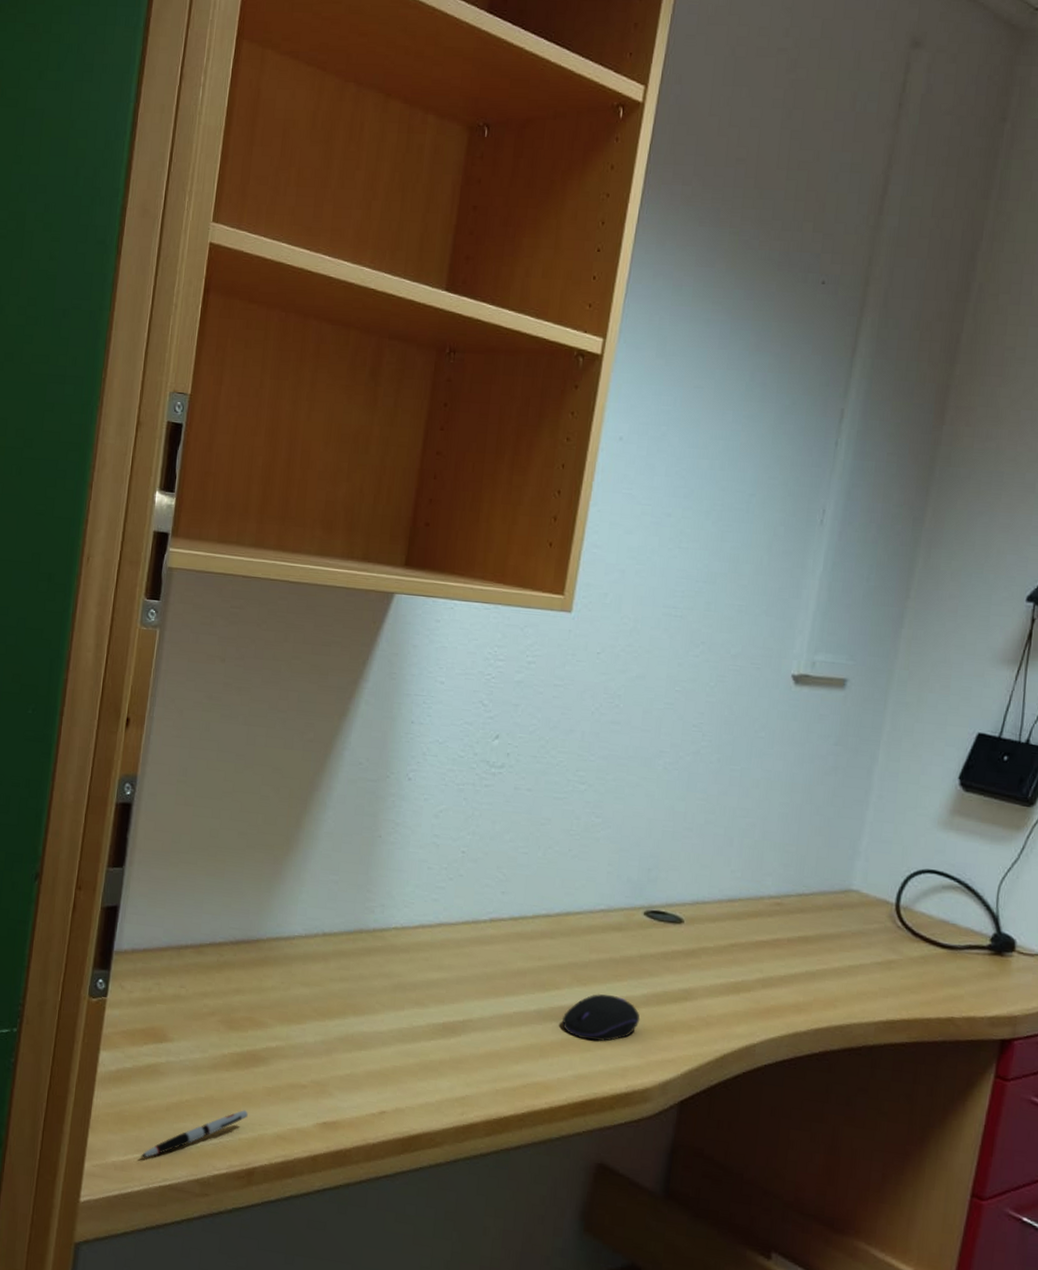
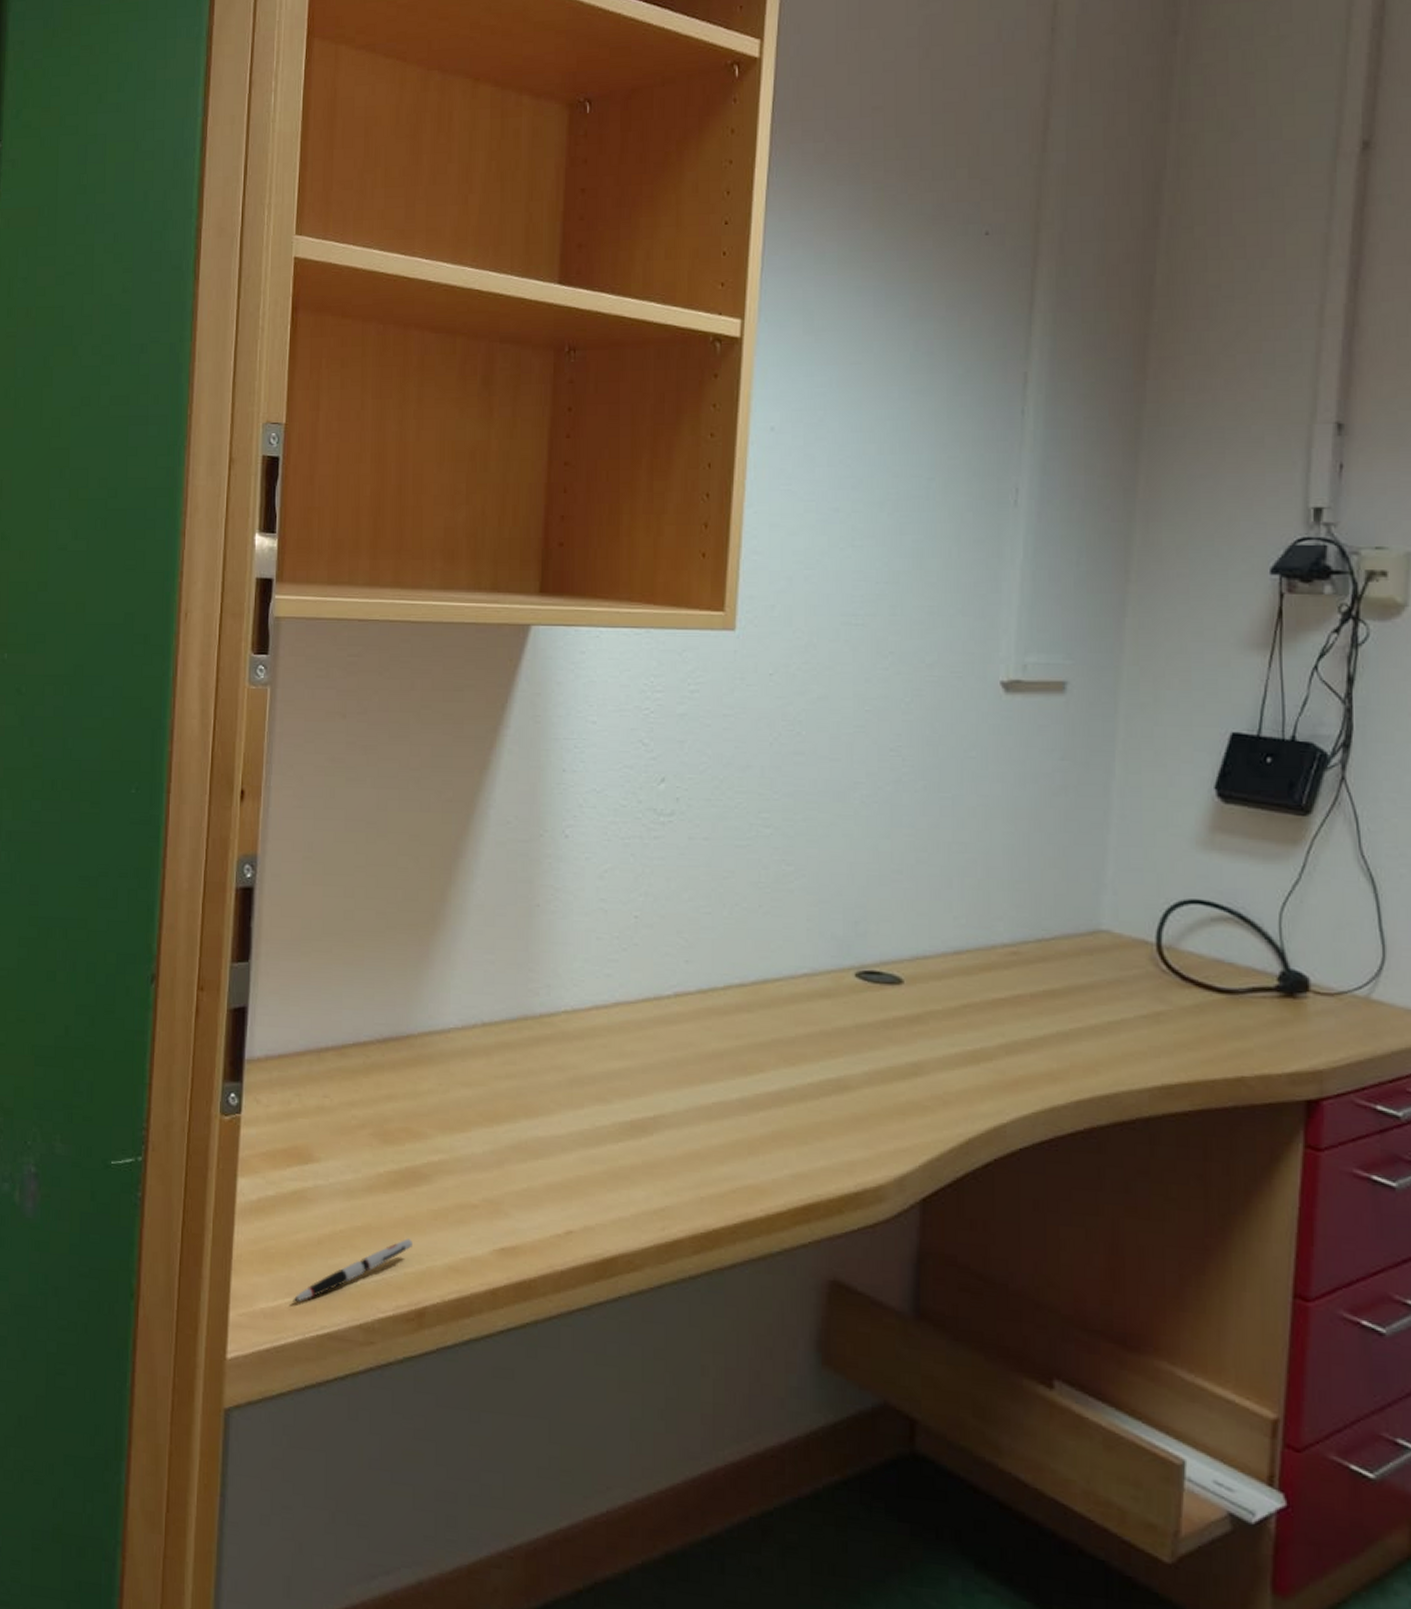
computer mouse: present [561,994,641,1042] -> none [770,1074,864,1132]

